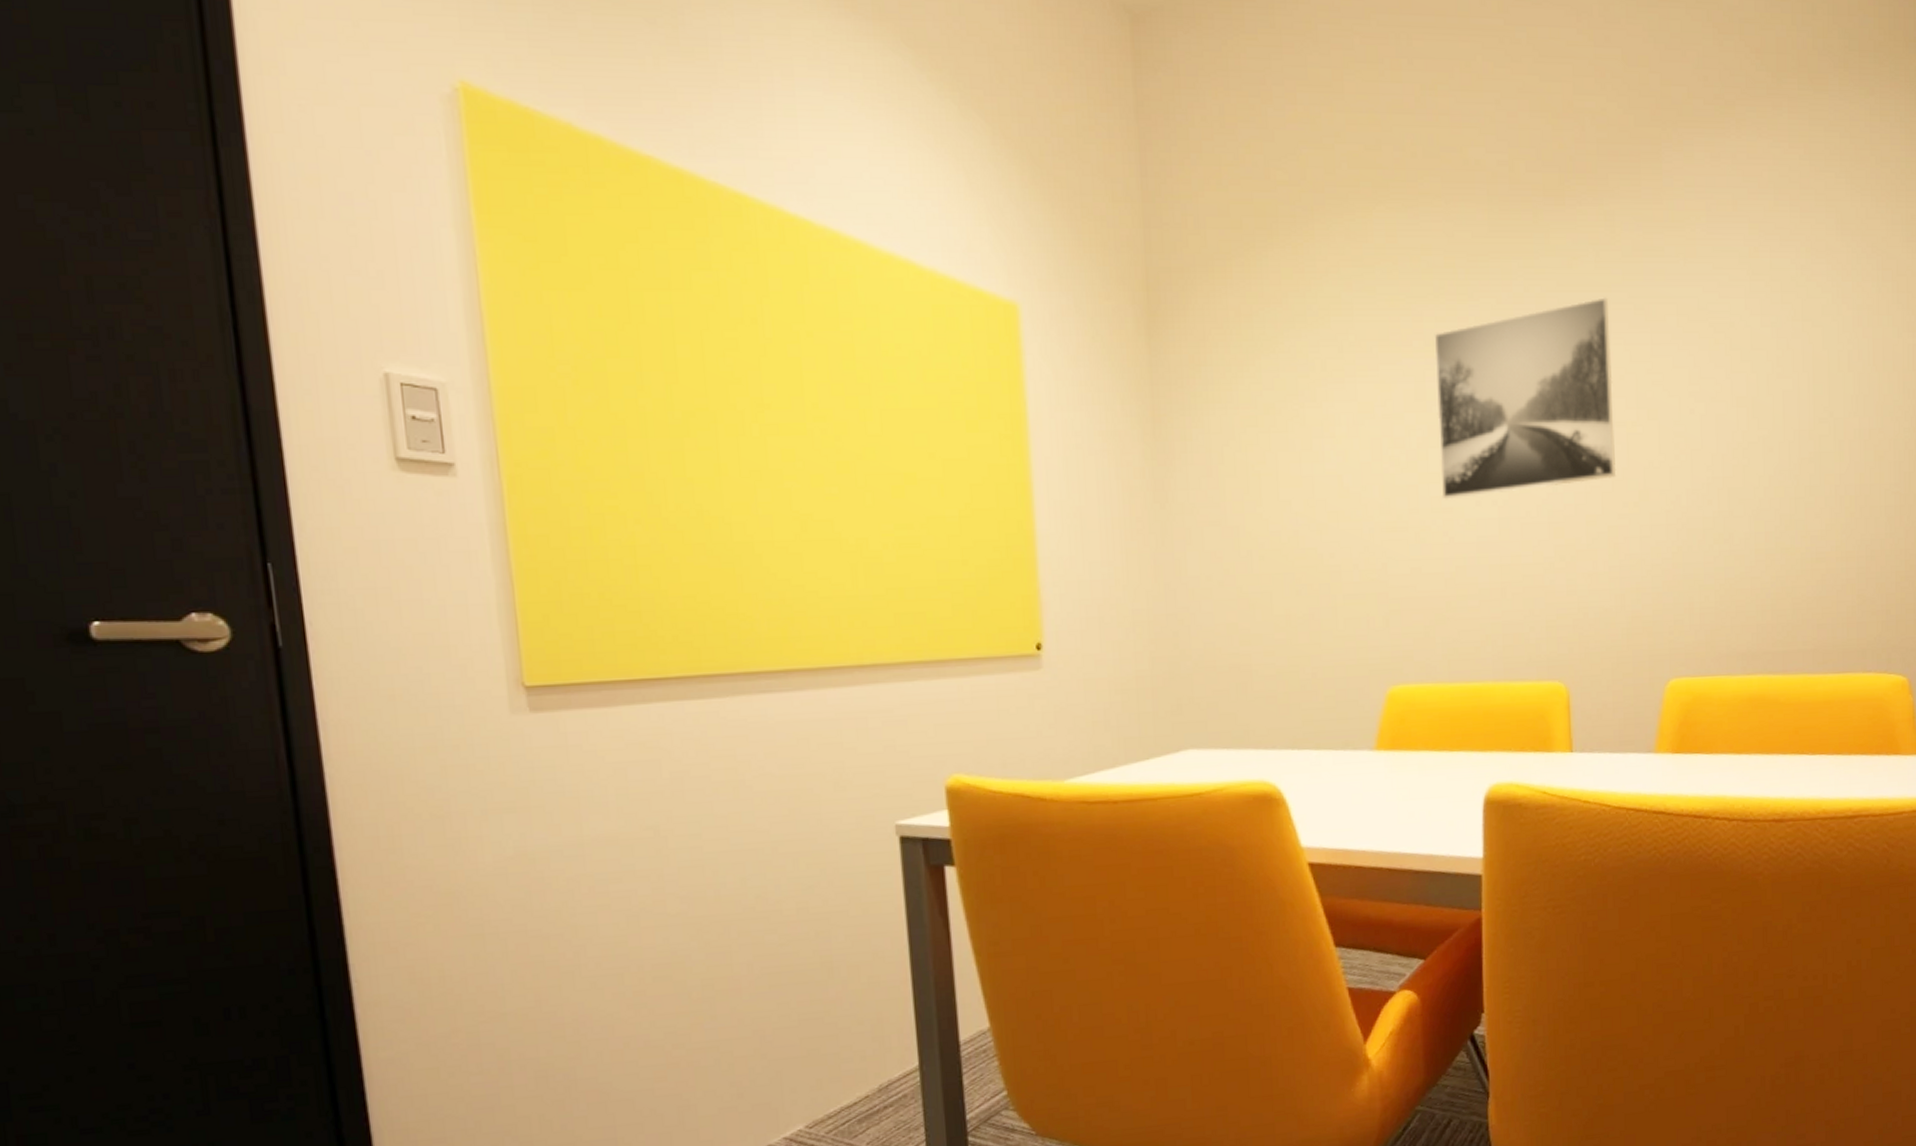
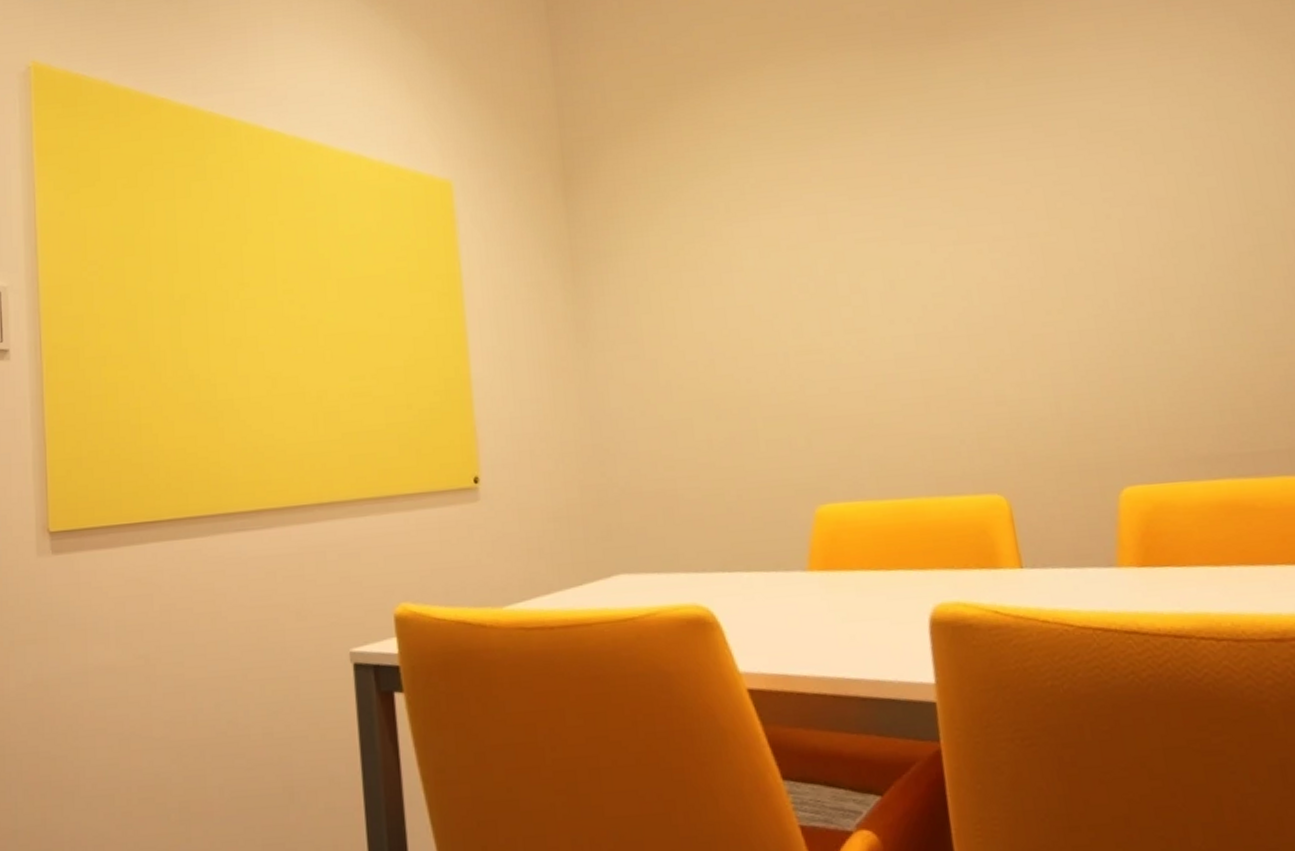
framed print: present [1434,297,1617,500] -> none [831,119,1035,321]

